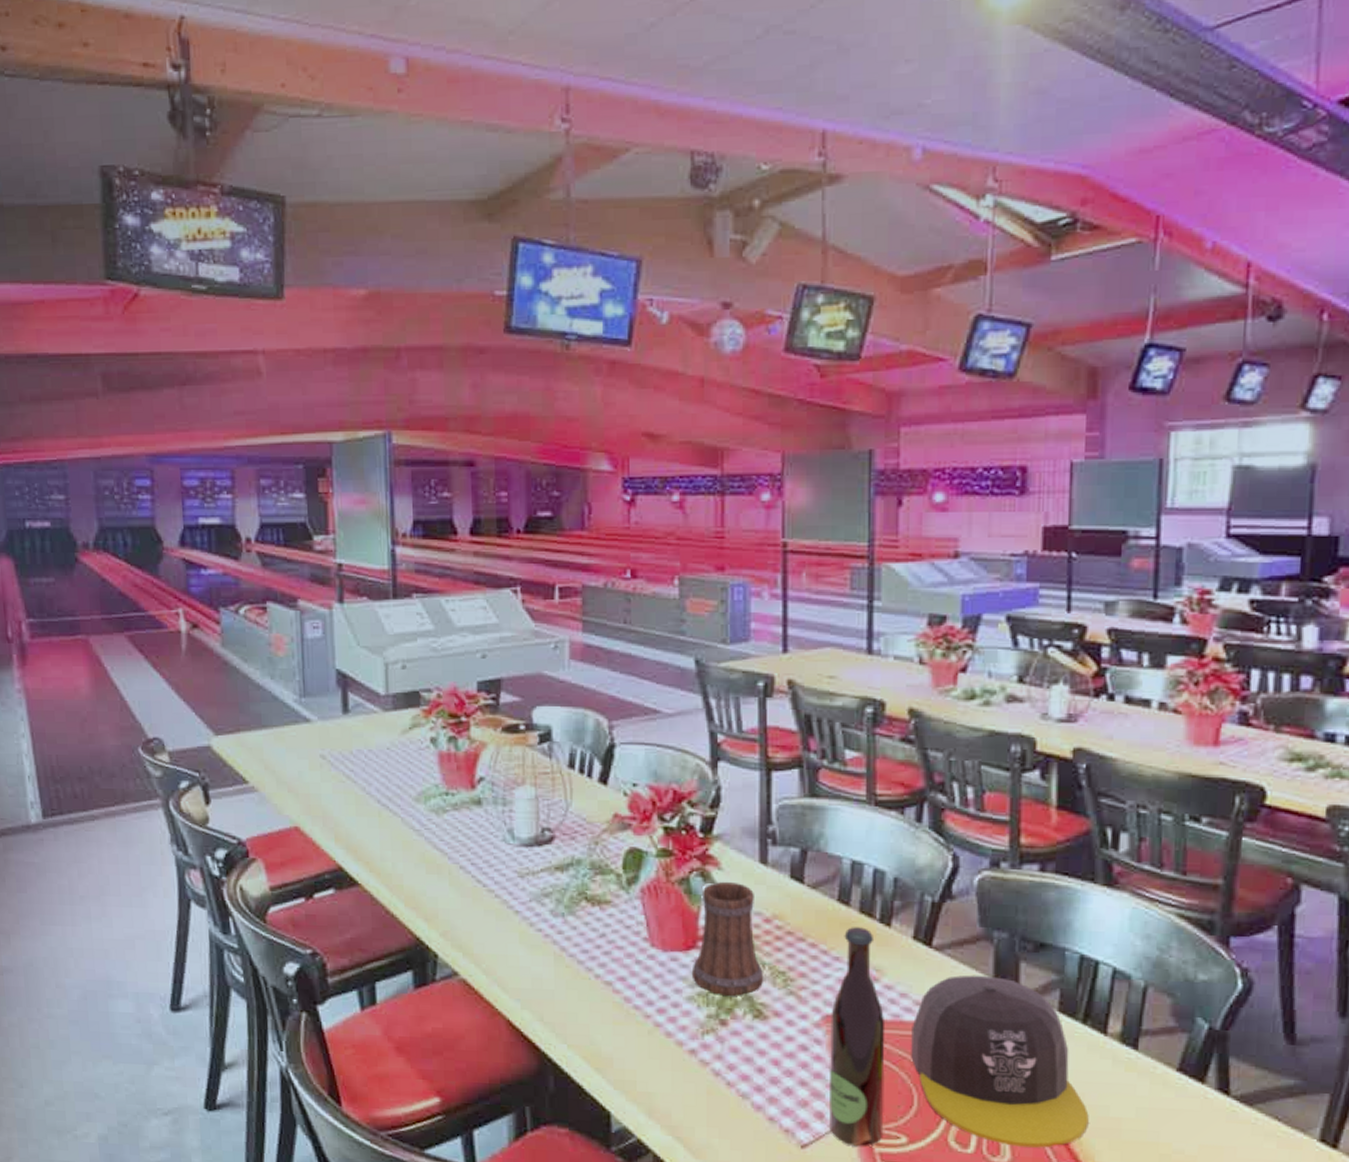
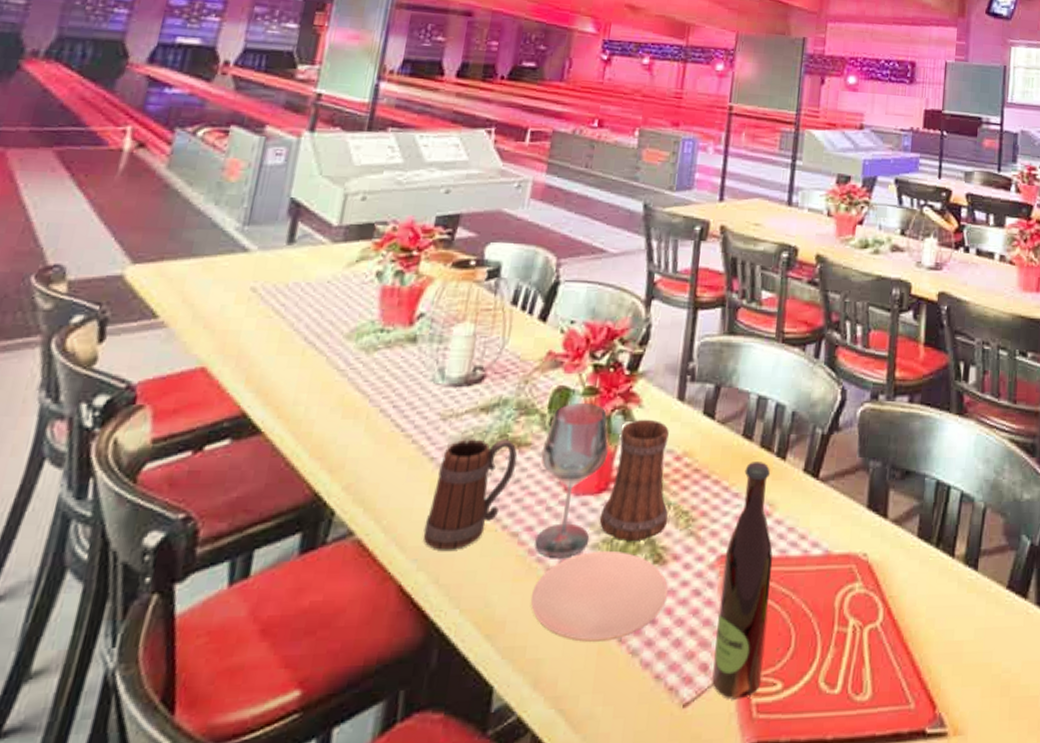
beer mug: none [521,895,600,993] -> present [423,439,518,550]
wine glass: none [623,864,692,1007] -> present [535,403,609,558]
plate: none [633,1003,773,1084] -> present [530,550,669,642]
baseball cap: present [911,975,1089,1148] -> none [792,505,938,682]

